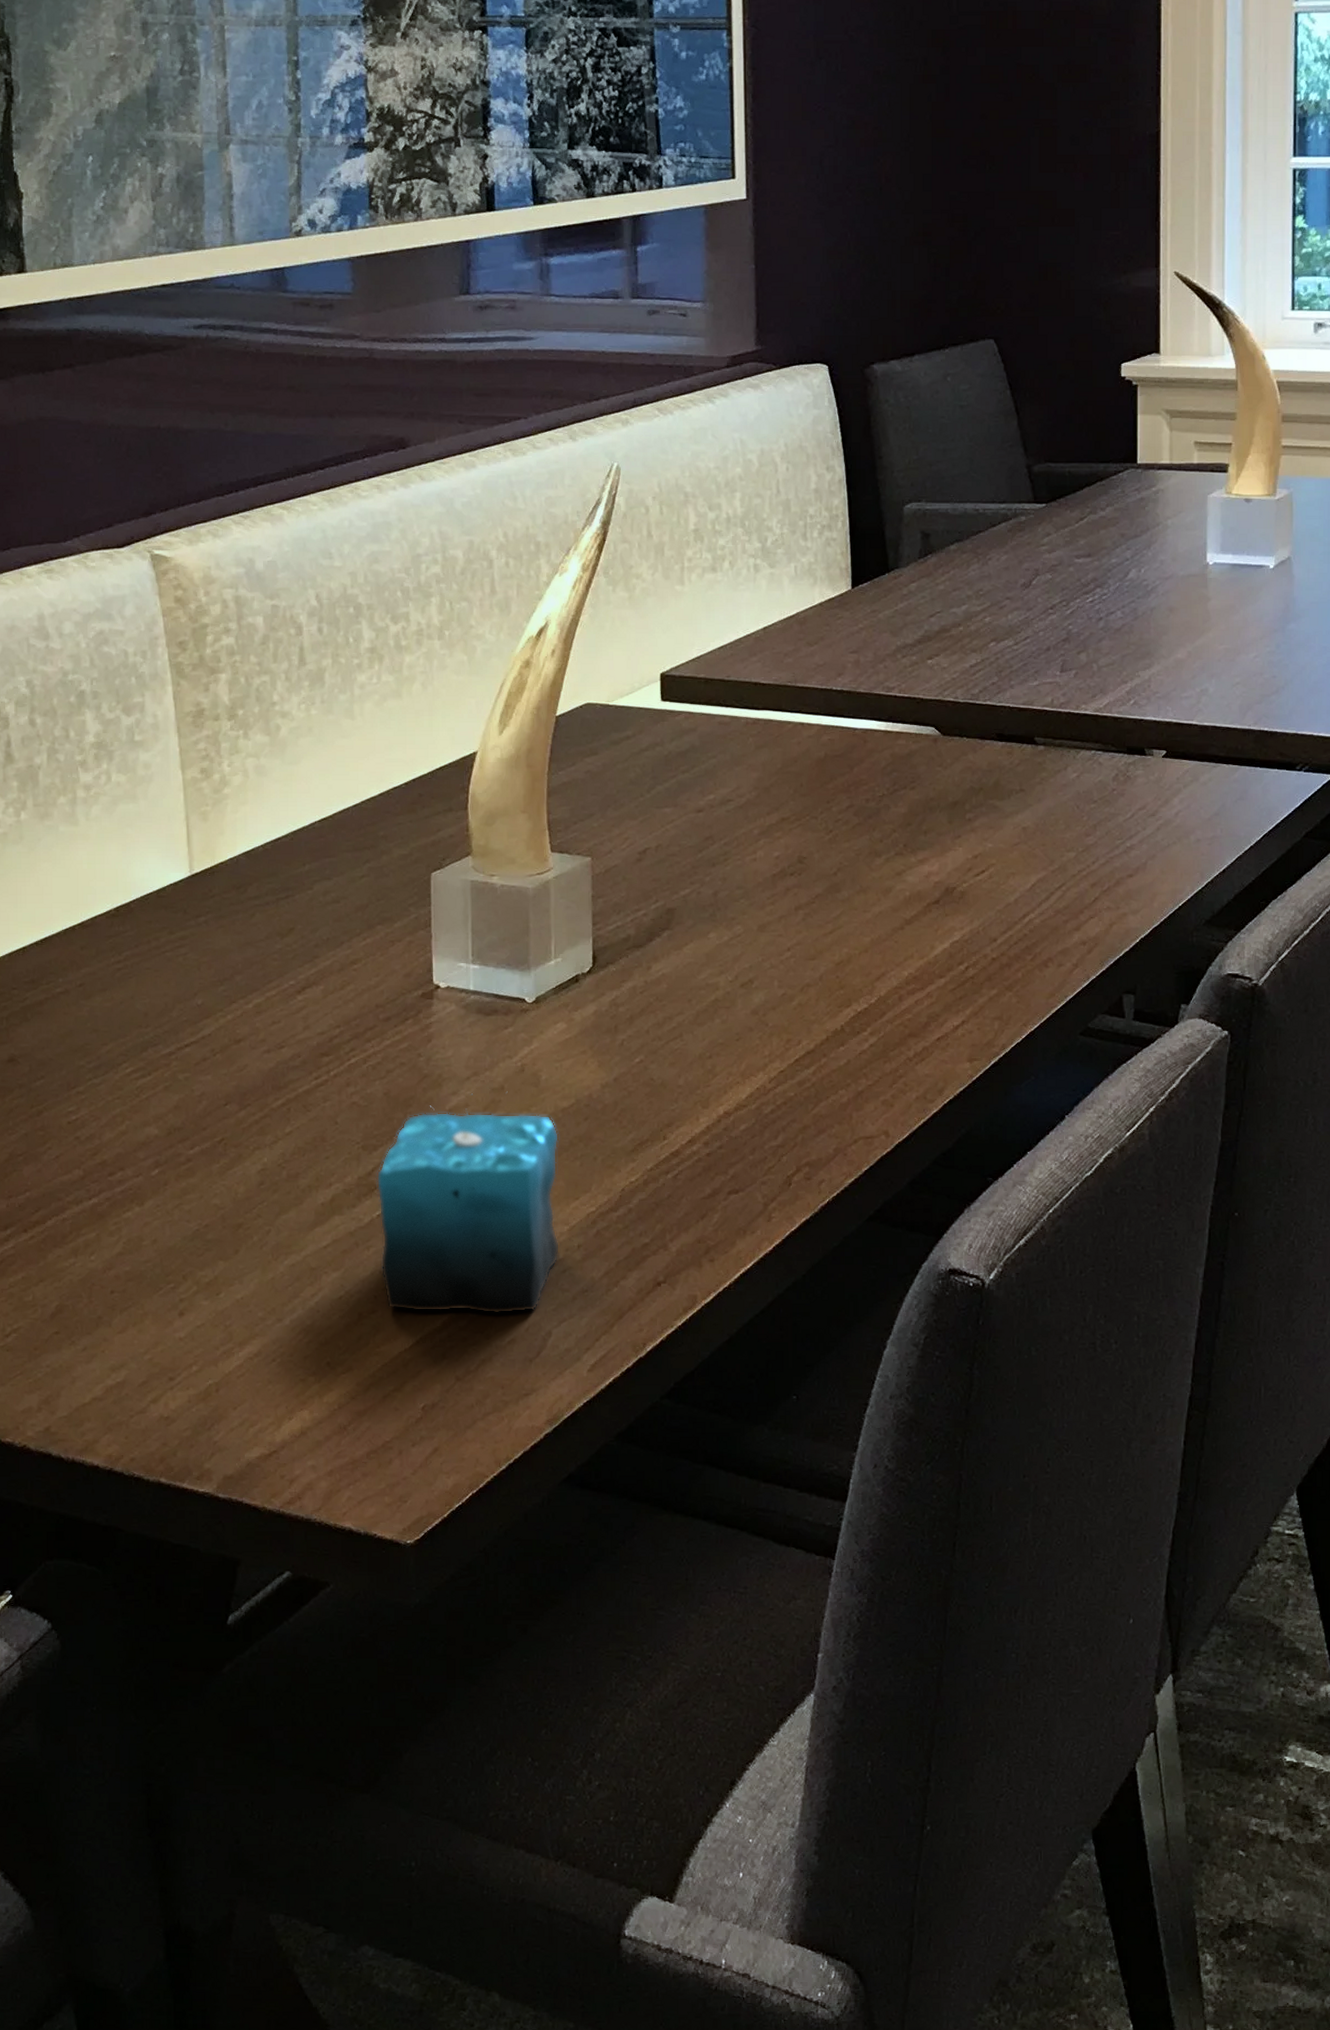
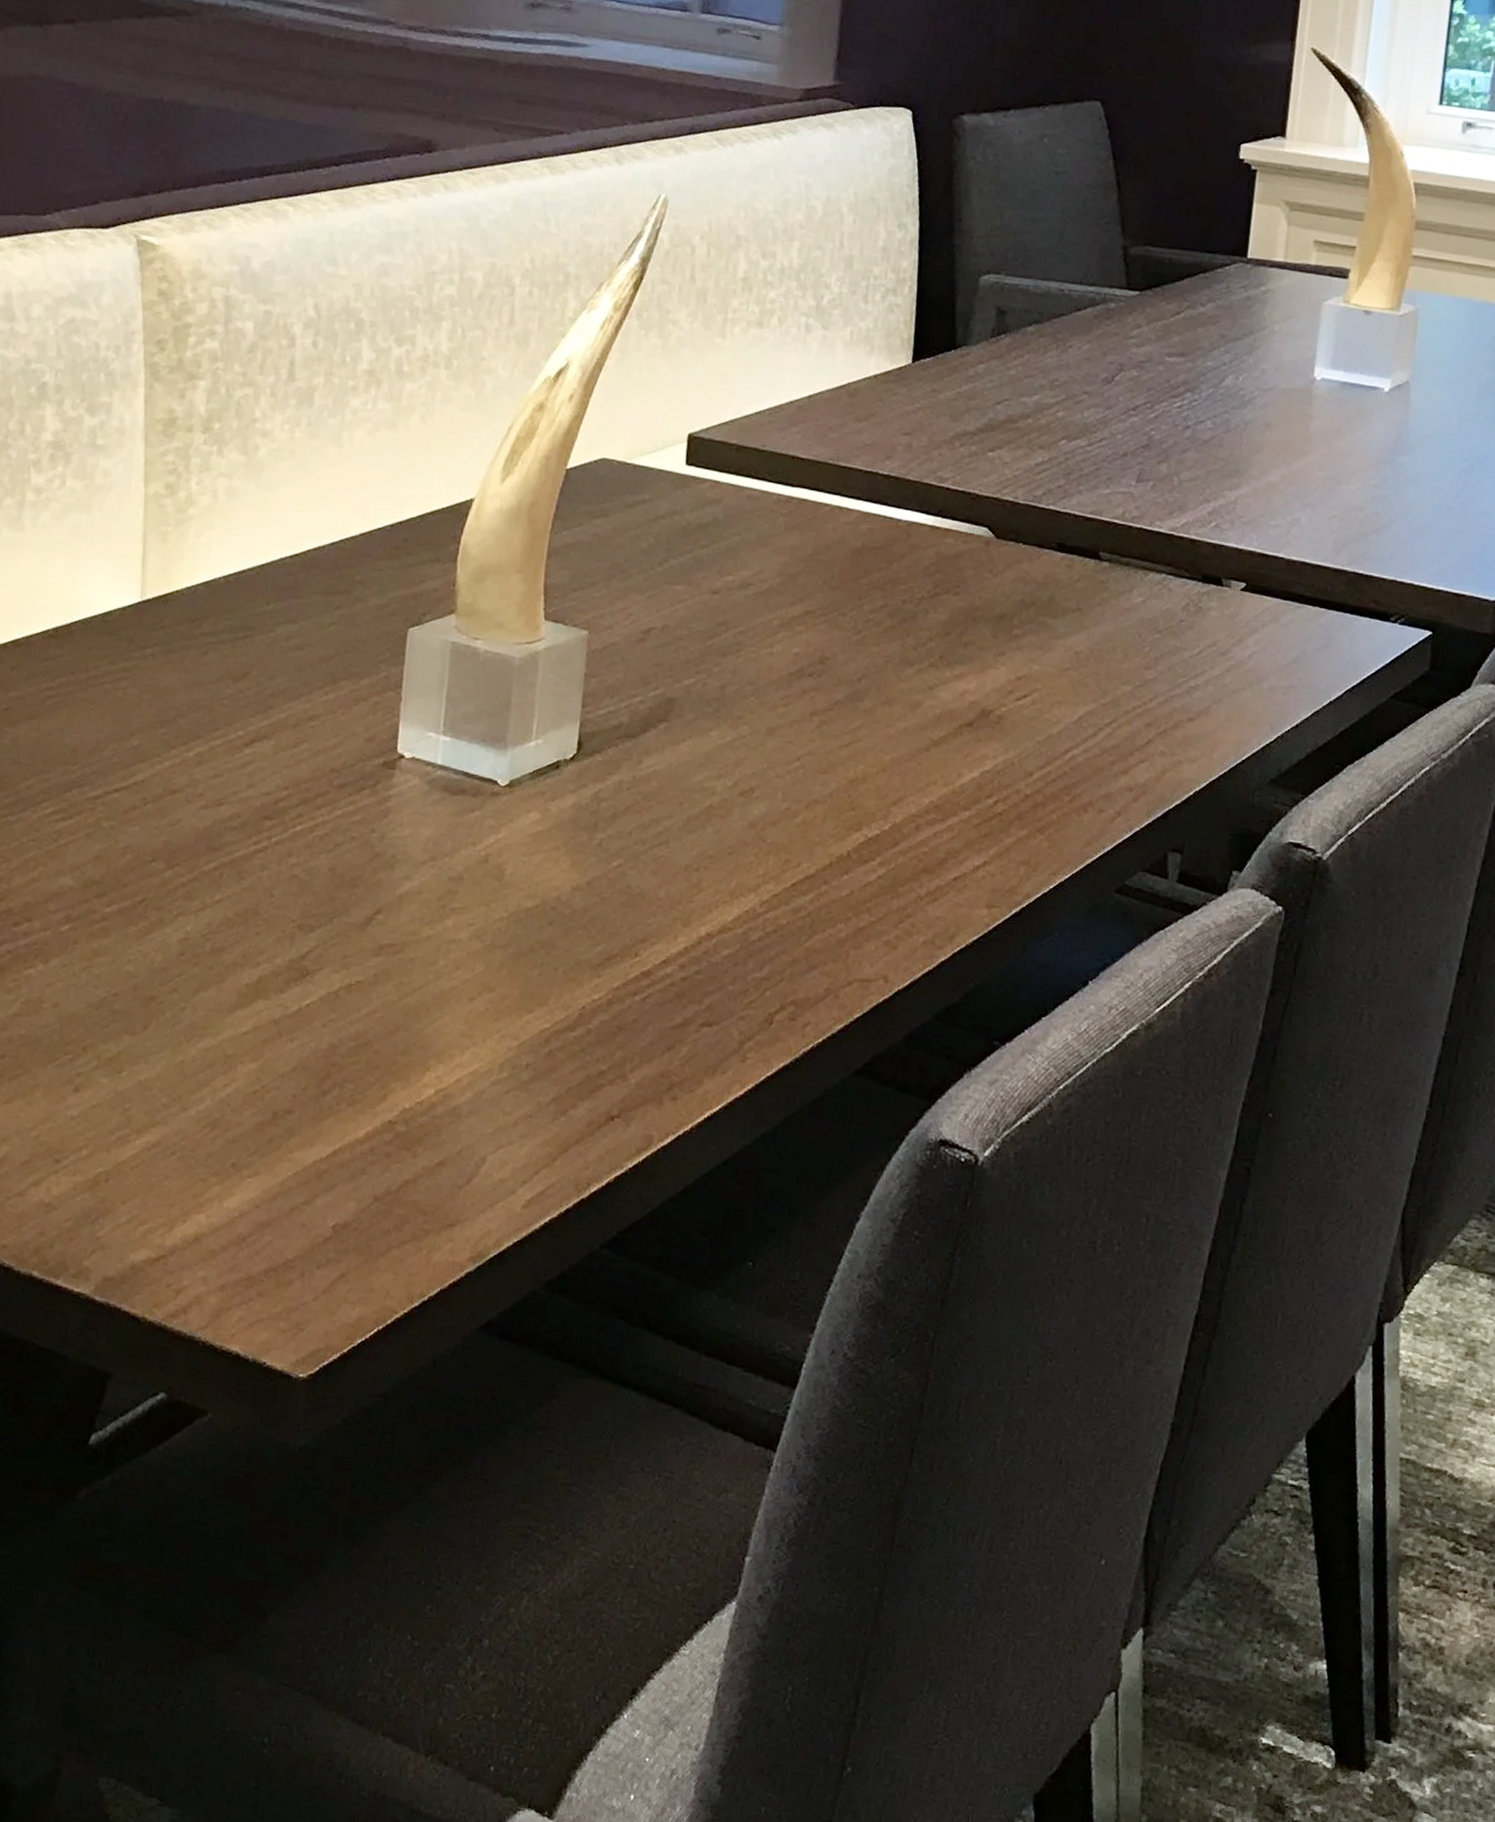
candle: present [376,1091,560,1314] -> none [303,880,519,1133]

